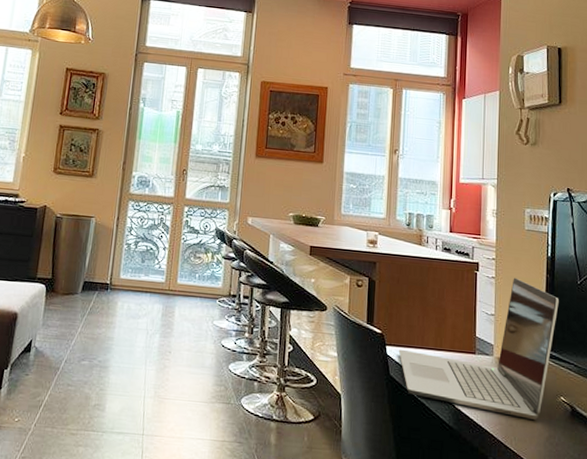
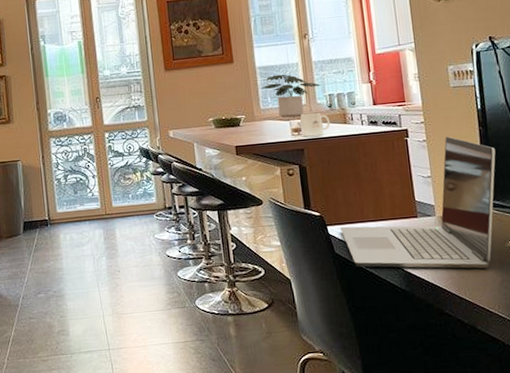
potted plant: none [345,183,403,230] -> present [260,74,321,119]
mug: none [376,226,406,252] -> present [299,112,330,137]

